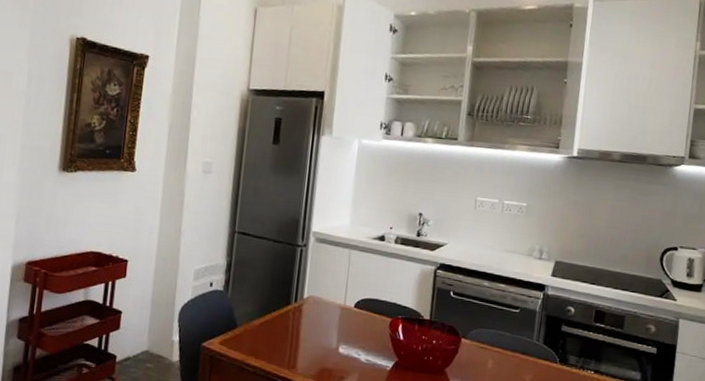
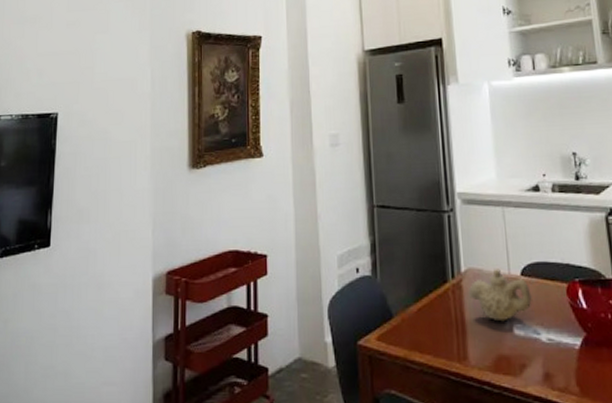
teapot: none [307,299,360,342] -> present [469,269,532,322]

